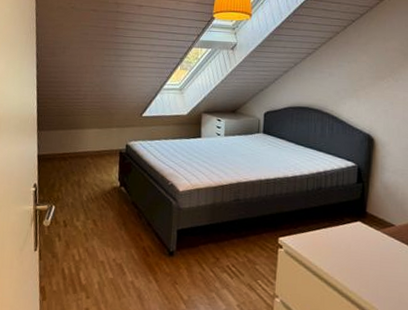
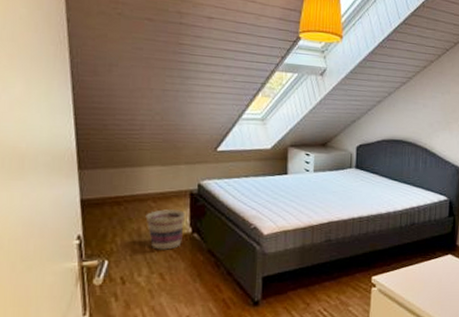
basket: none [84,164,116,200] -> present [145,208,186,250]

